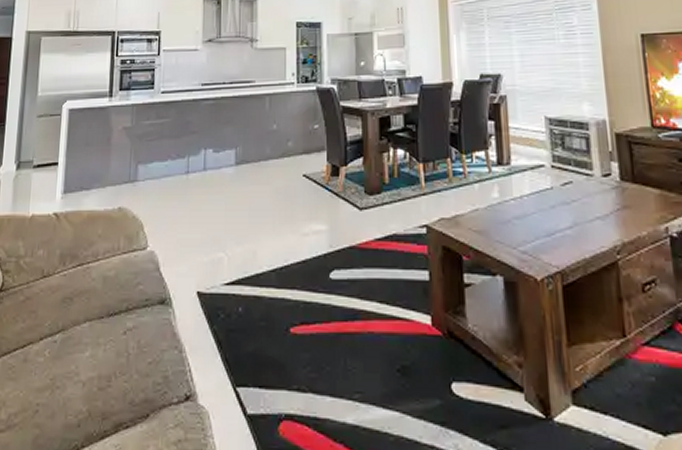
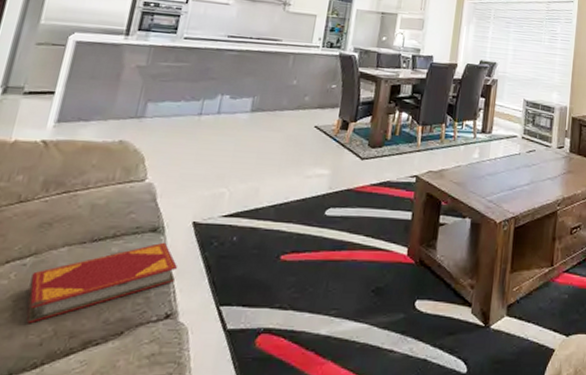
hardback book: none [62,315,190,404] -> present [26,242,178,324]

